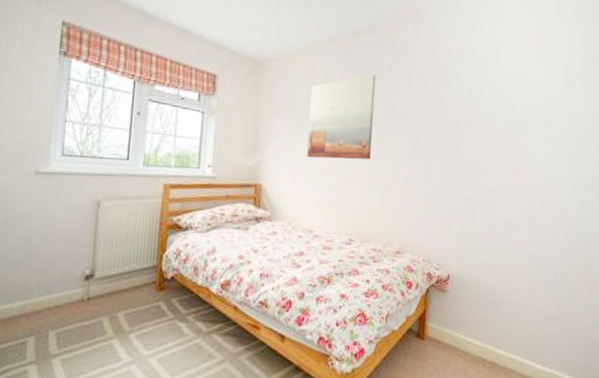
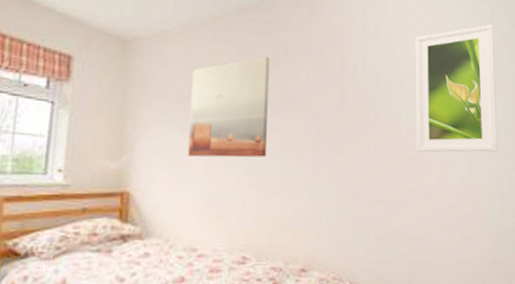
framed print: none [503,42,586,160] -> present [414,24,499,152]

